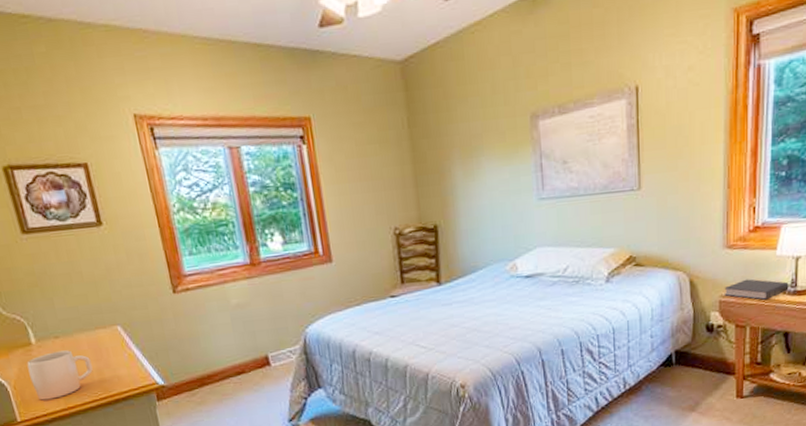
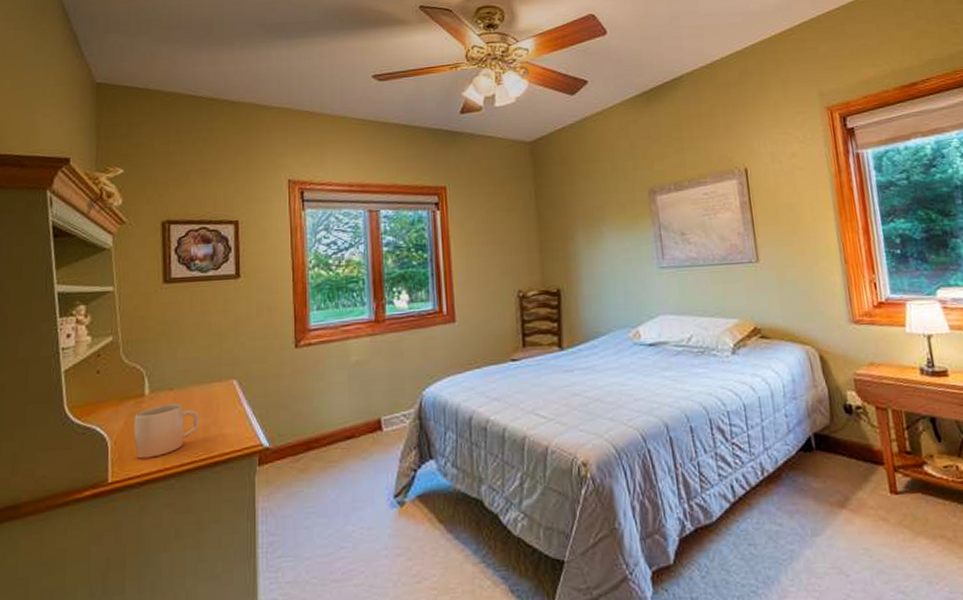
book: present [724,279,789,300] -> none [857,356,926,380]

